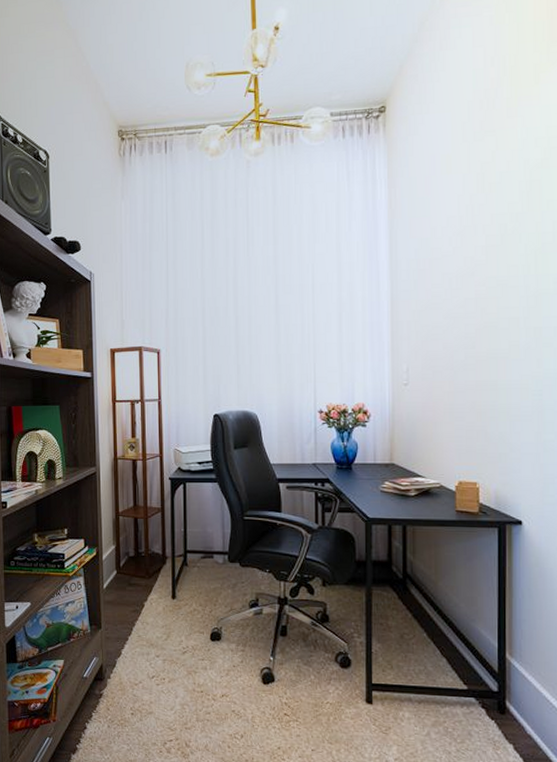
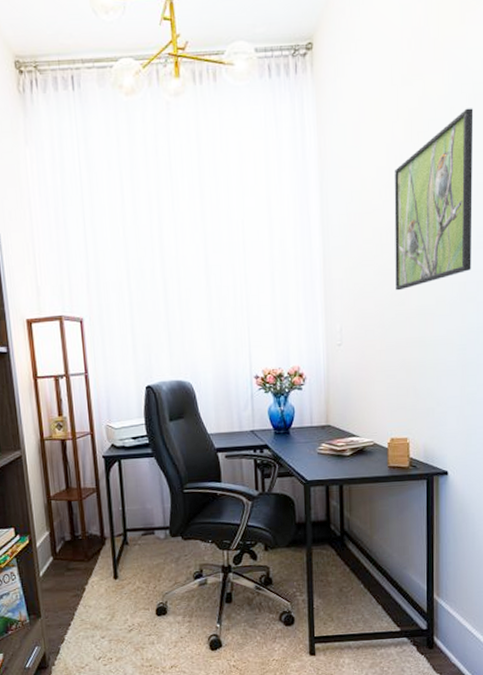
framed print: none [465,160,549,334] -> present [394,108,474,291]

